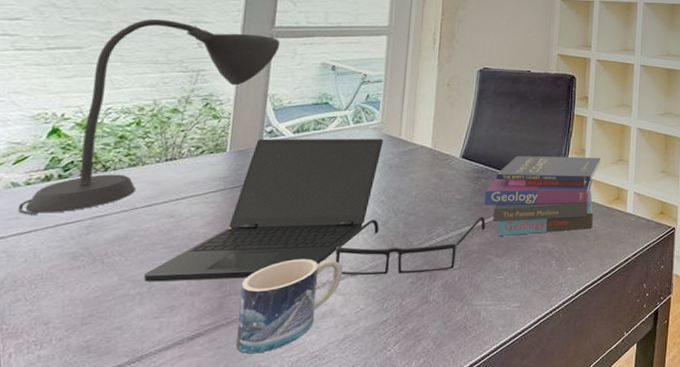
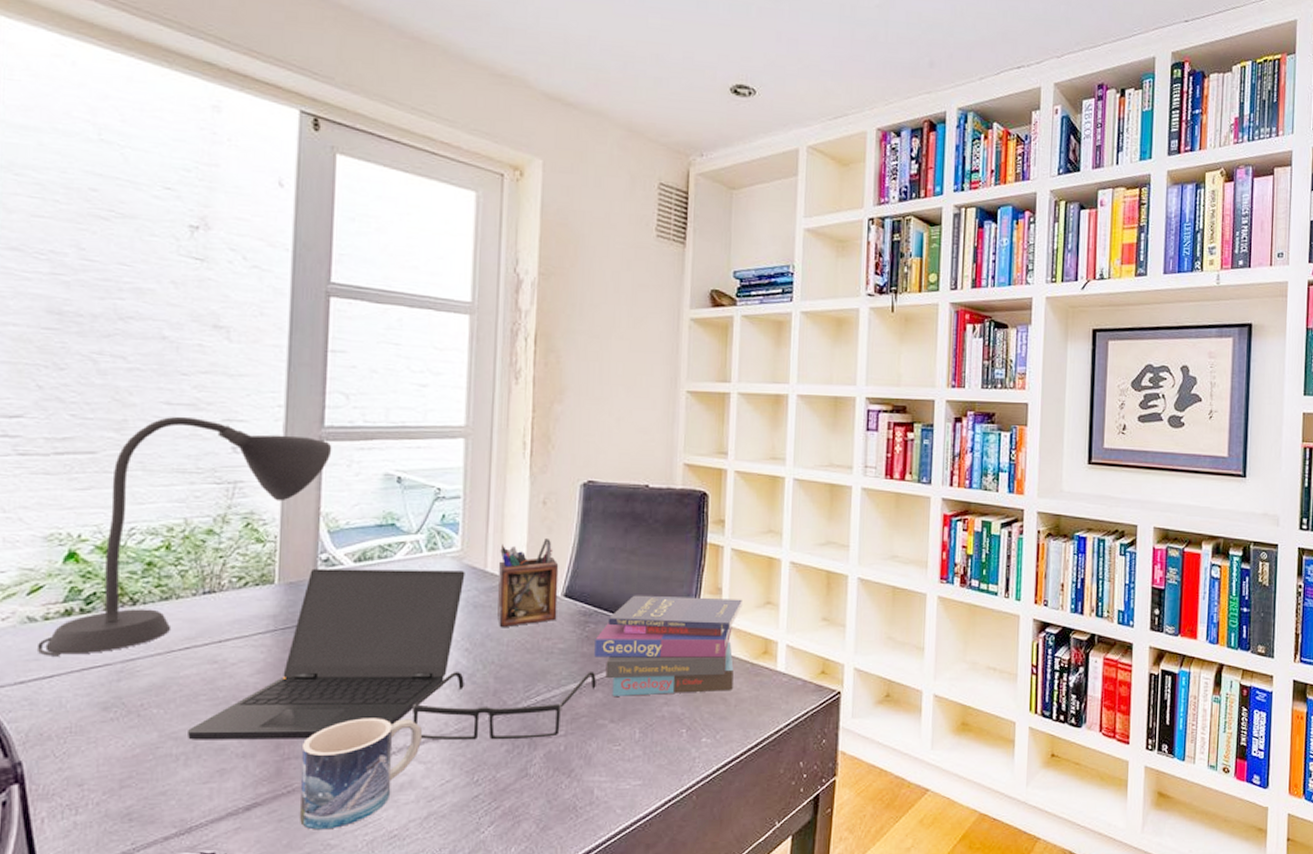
desk organizer: none [408,113,459,184] -> present [497,539,559,628]

